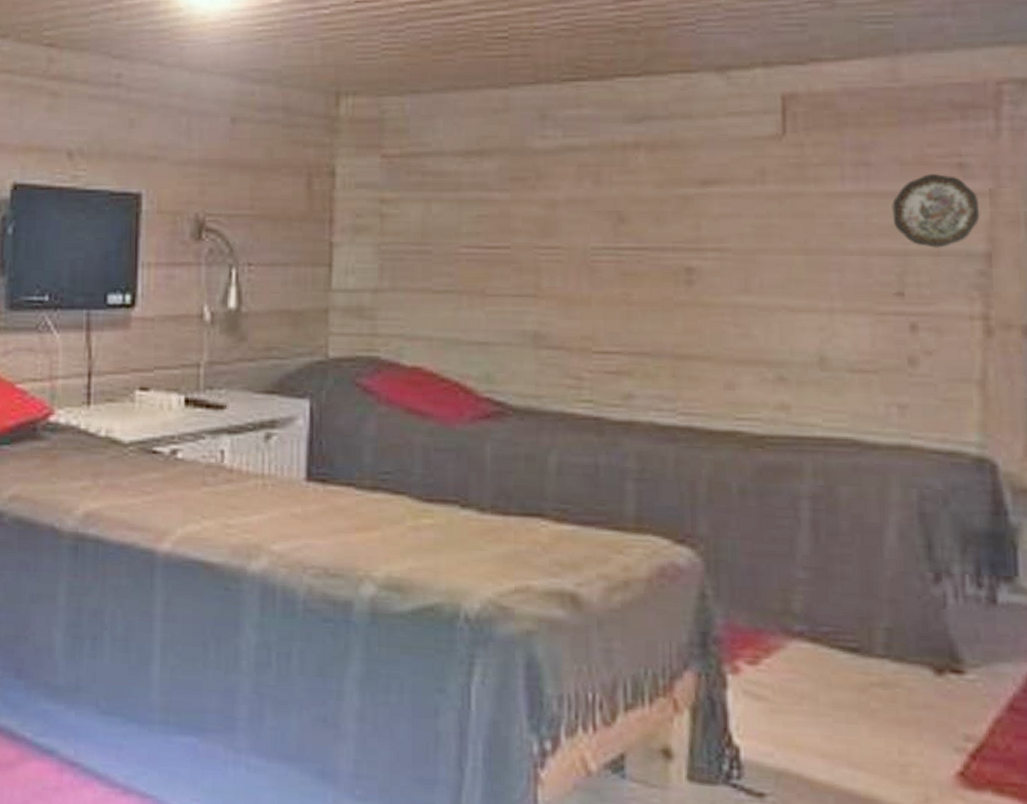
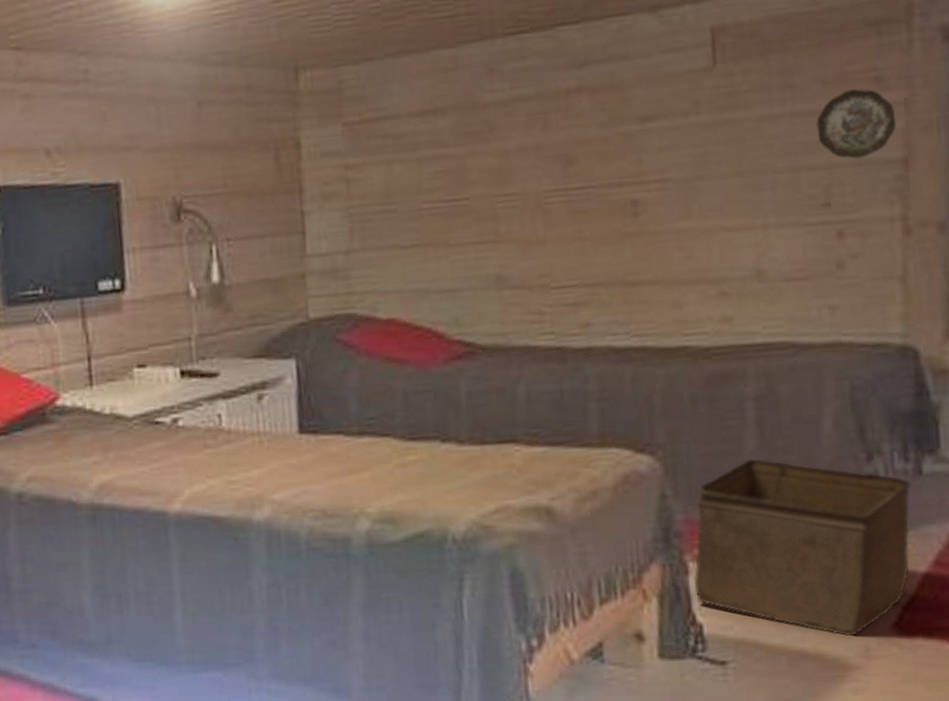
storage bin: none [732,563,985,782] -> present [693,458,912,637]

